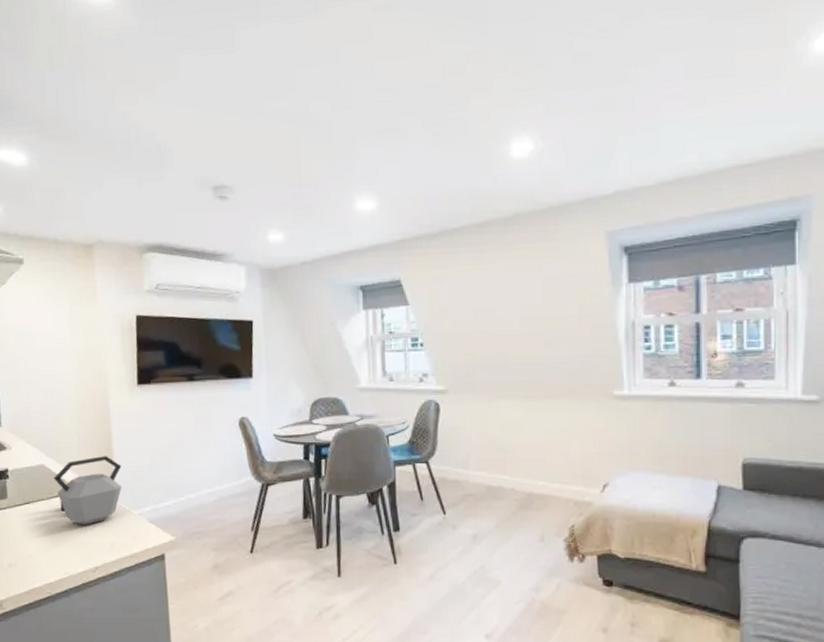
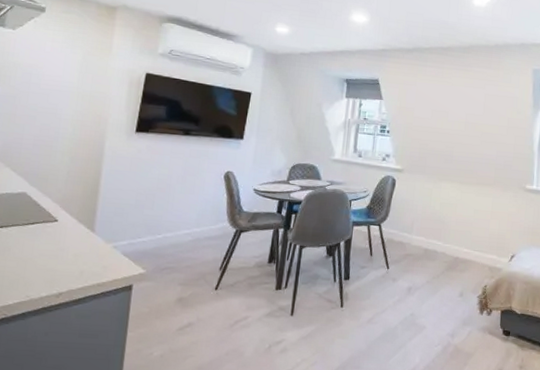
kettle: present [53,456,122,525] -> none [33,190,106,253]

